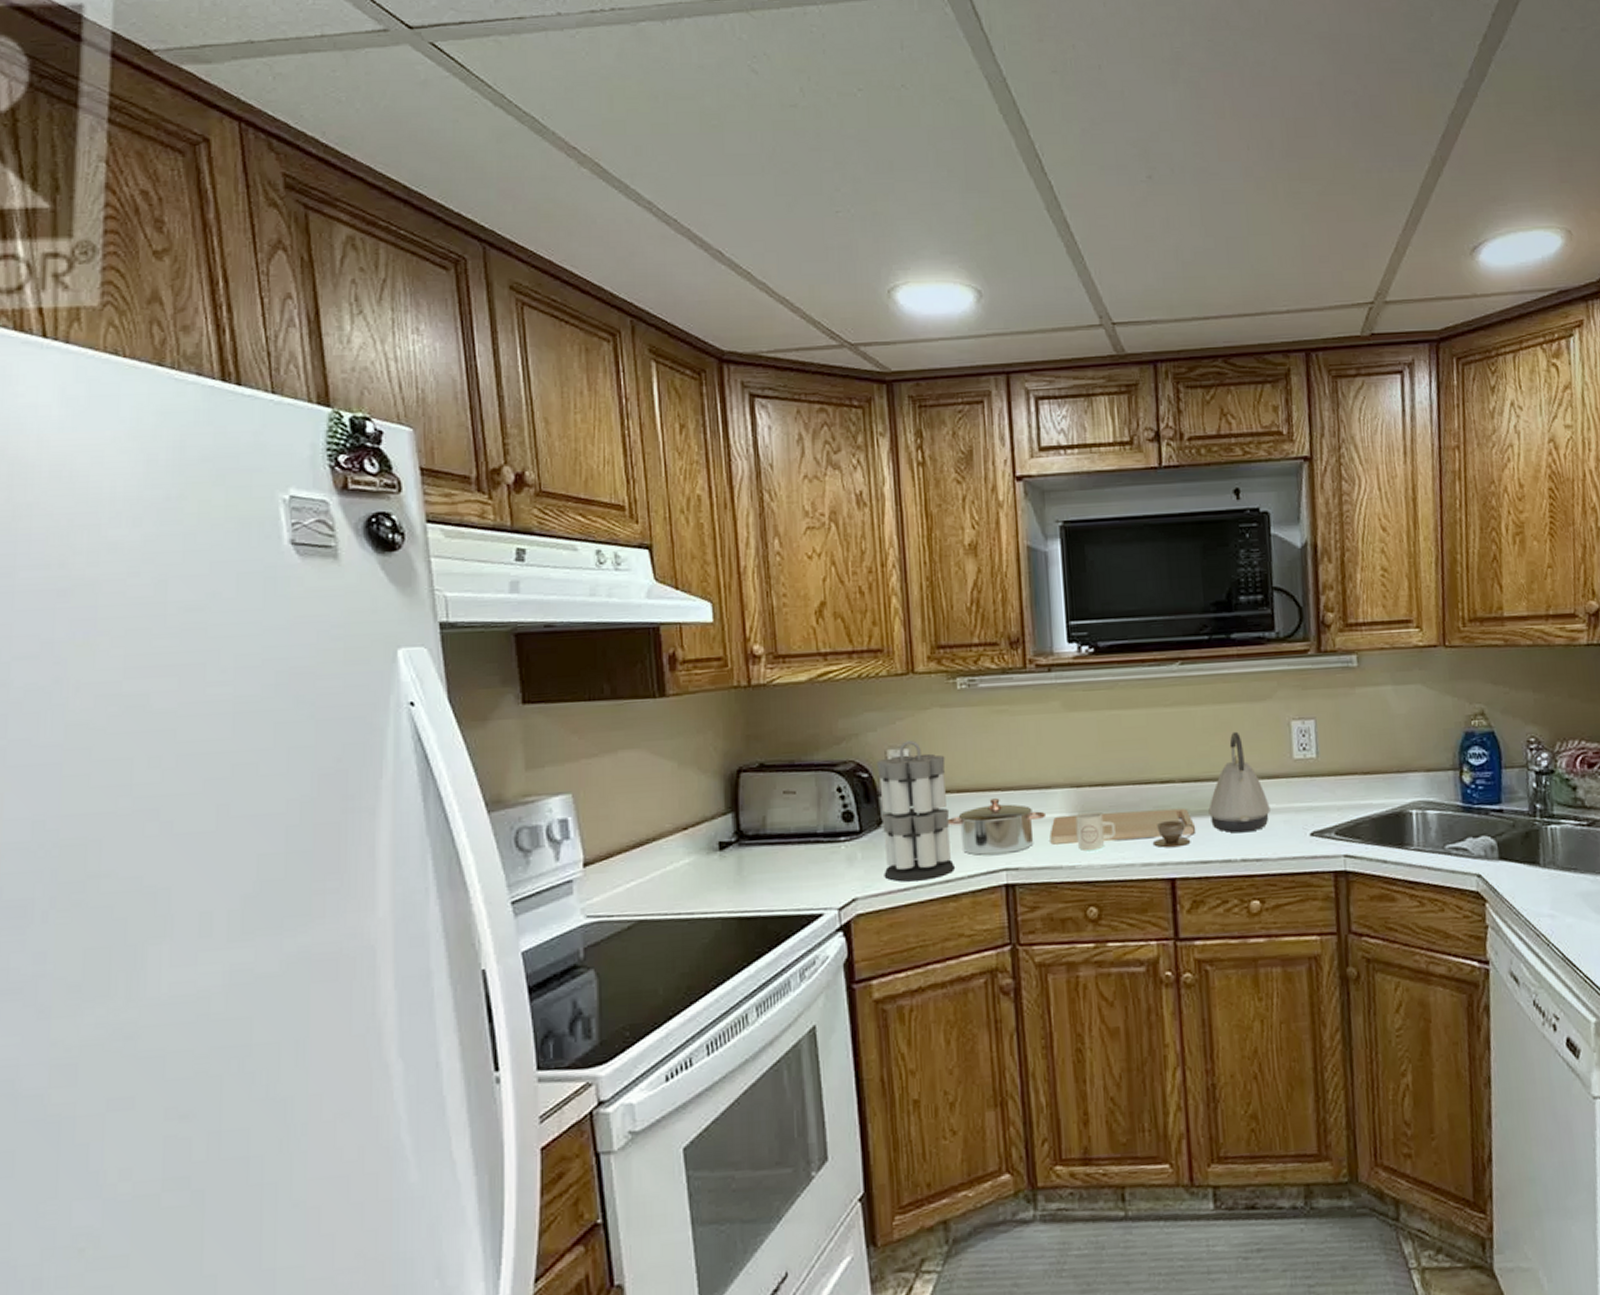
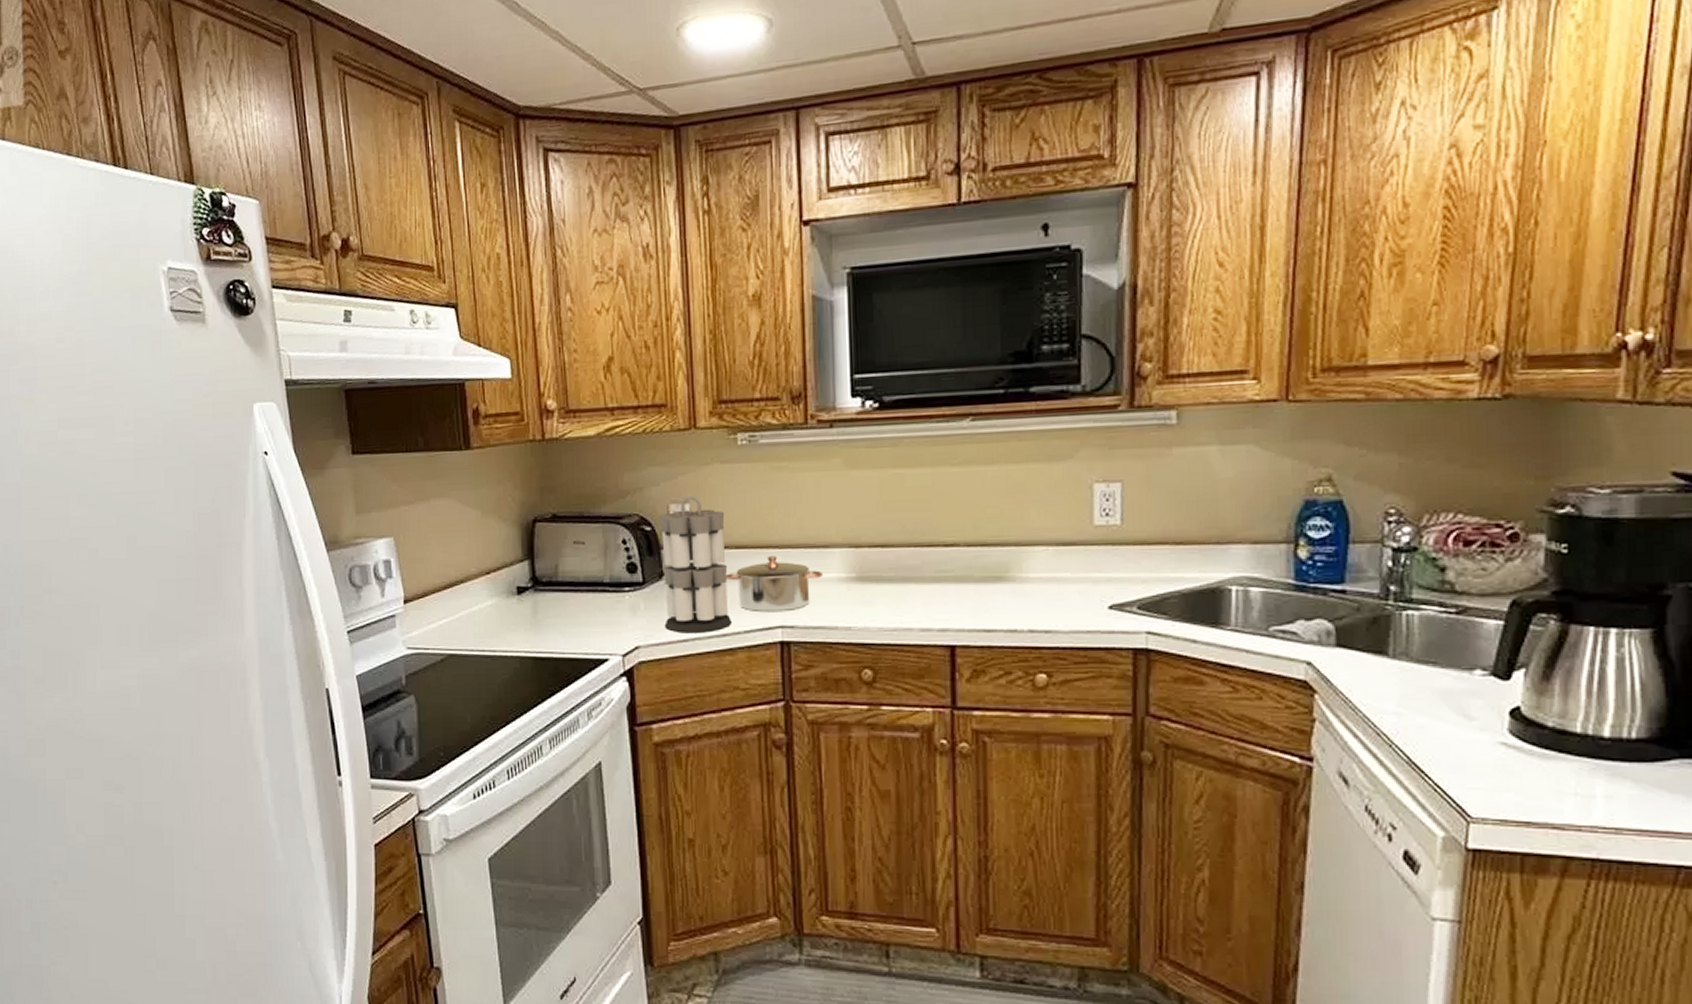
cutting board: present [1049,808,1195,845] -> none [826,573,979,605]
mug: present [1075,811,1116,852] -> none [853,573,894,613]
teacup: present [1152,820,1196,848] -> none [932,586,981,614]
kettle: present [1208,731,1270,833] -> none [995,494,1064,602]

